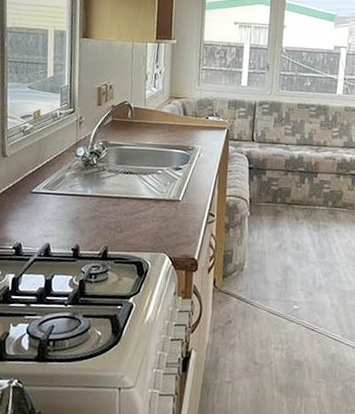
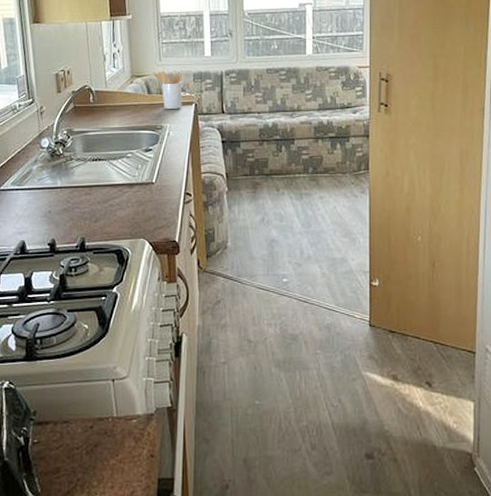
utensil holder: none [190,96,218,133] -> present [153,72,183,110]

